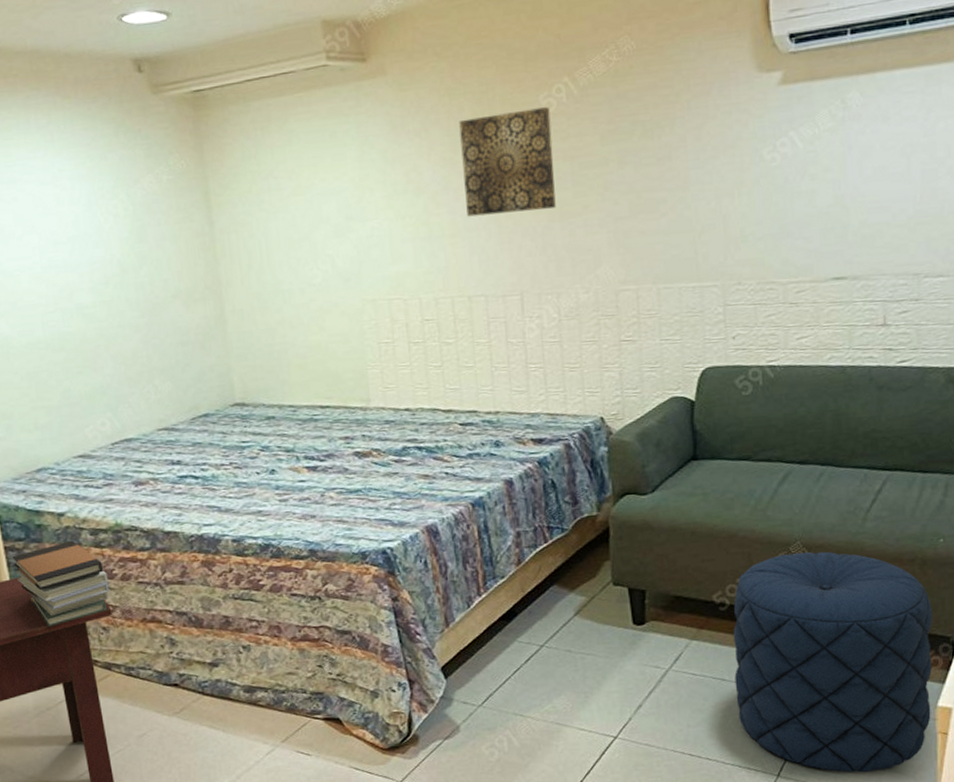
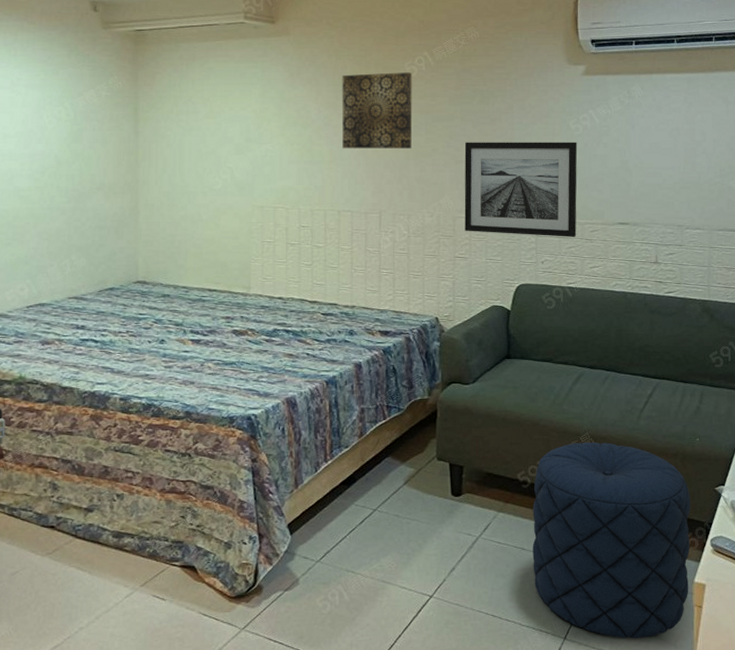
wall art: none [624,176,777,308] -> present [464,142,578,237]

